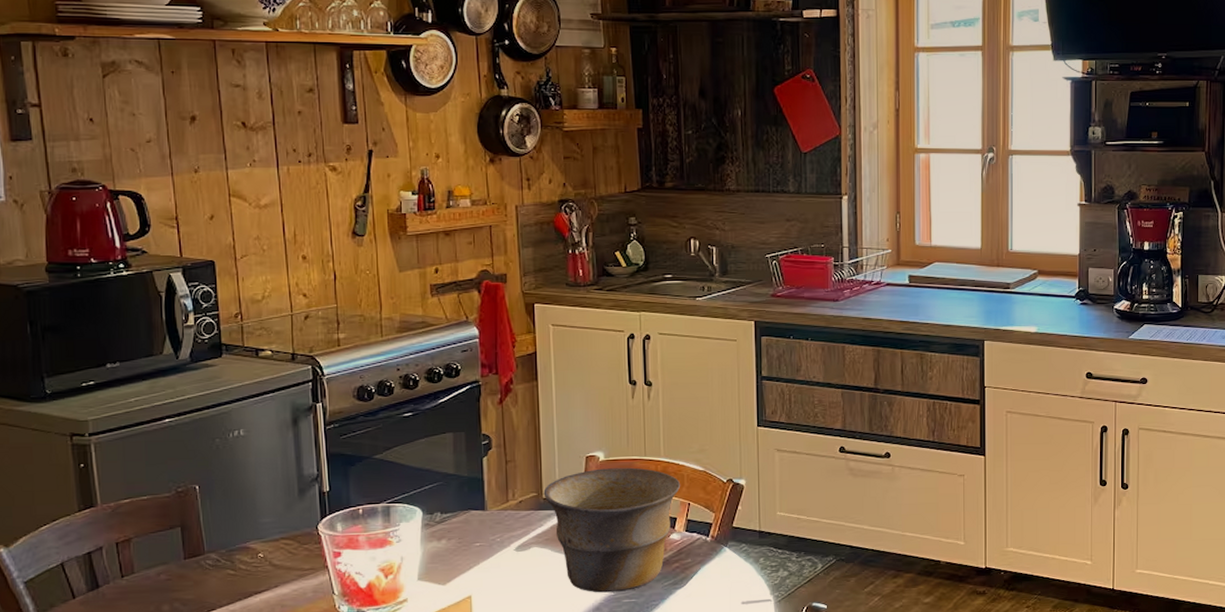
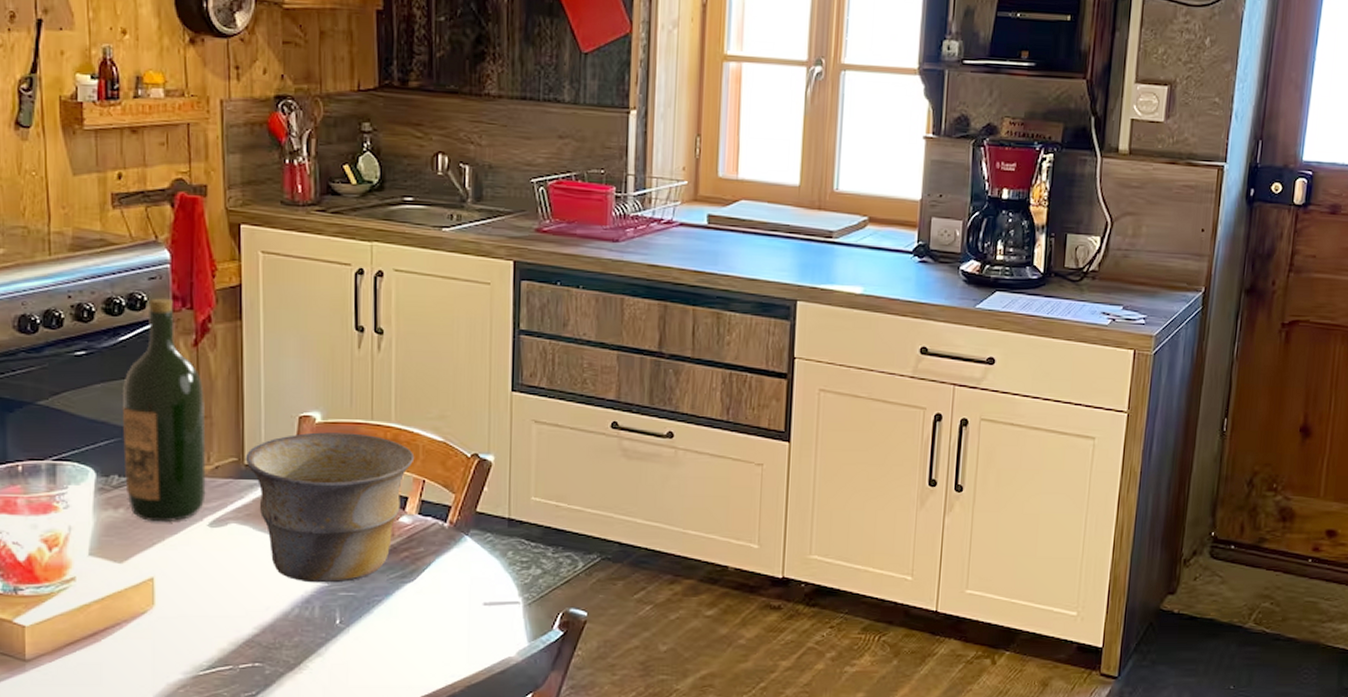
wine bottle: none [442,366,512,550] -> present [122,298,206,523]

